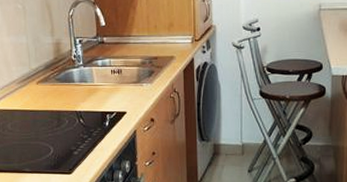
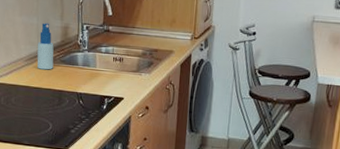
spray bottle: none [29,41,49,91] -> present [37,23,54,70]

